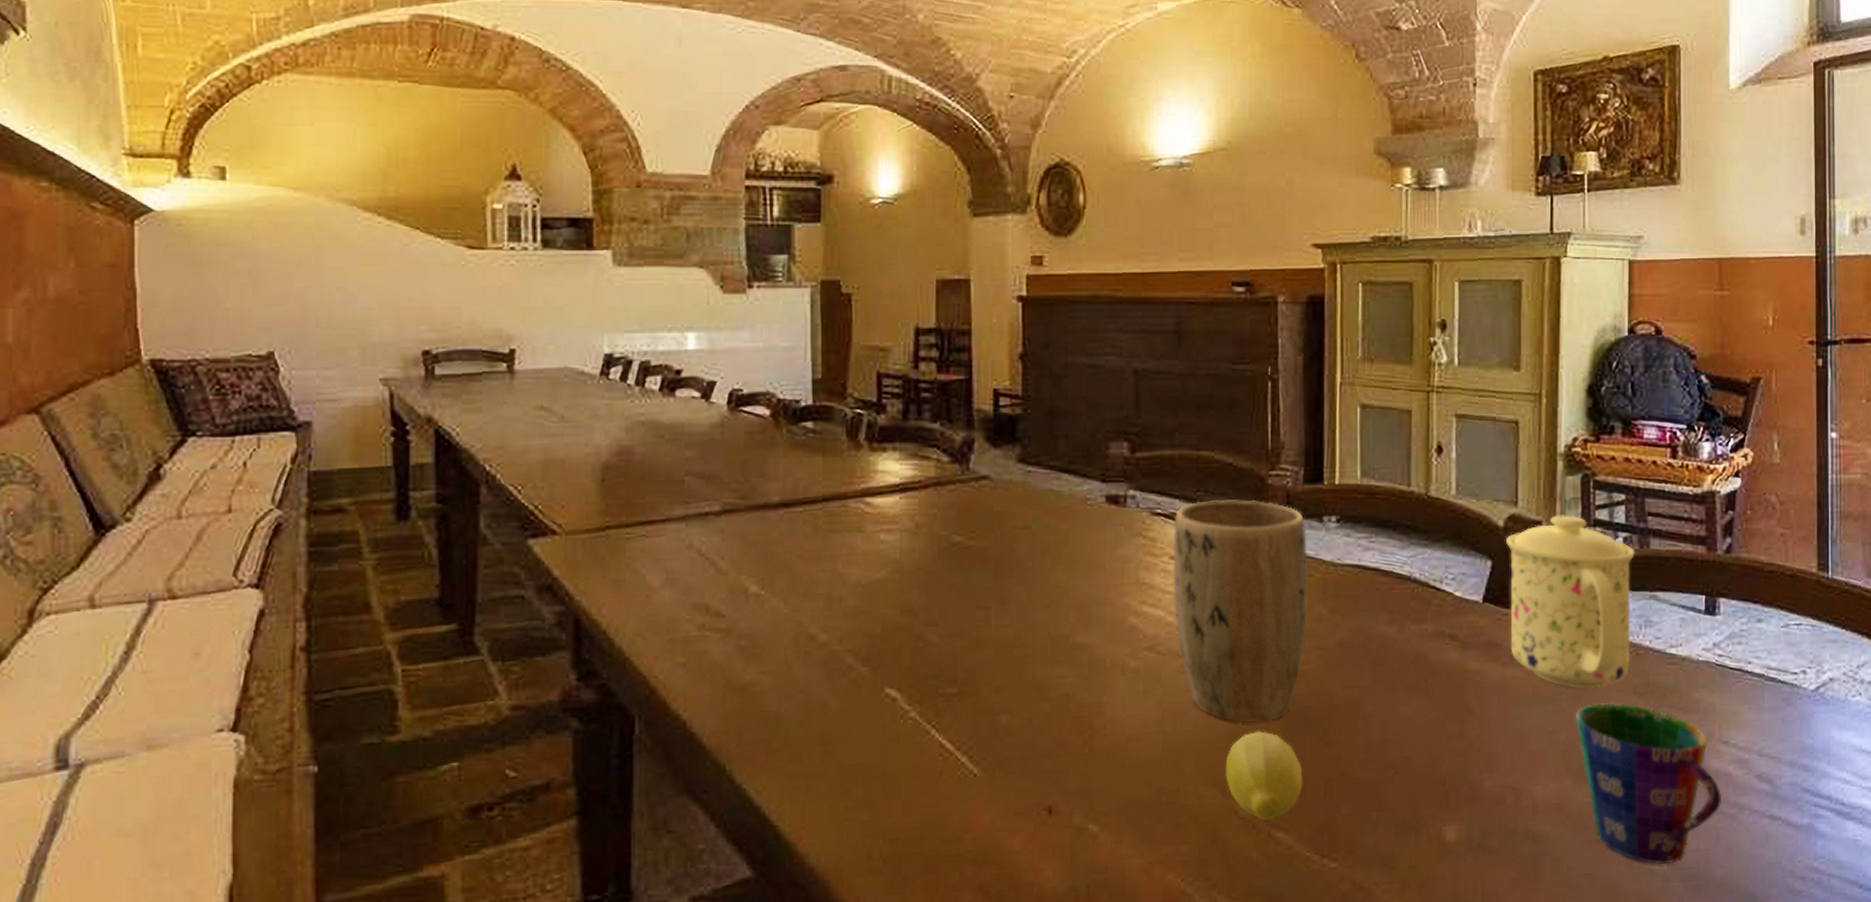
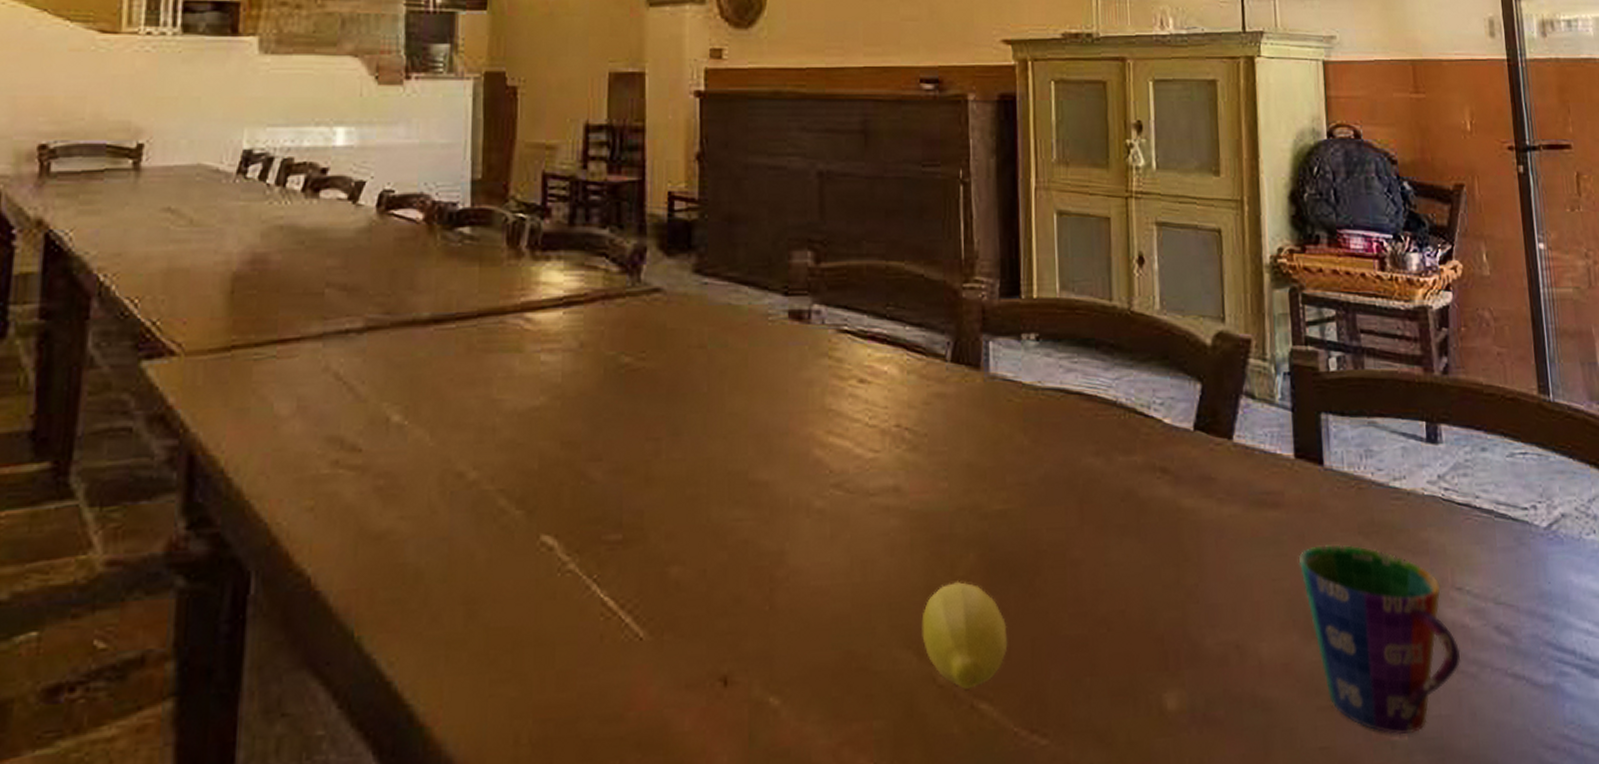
plant pot: present [1172,499,1307,723] -> none [861,315,1007,572]
mug: present [1506,515,1635,689] -> none [1215,332,1353,528]

